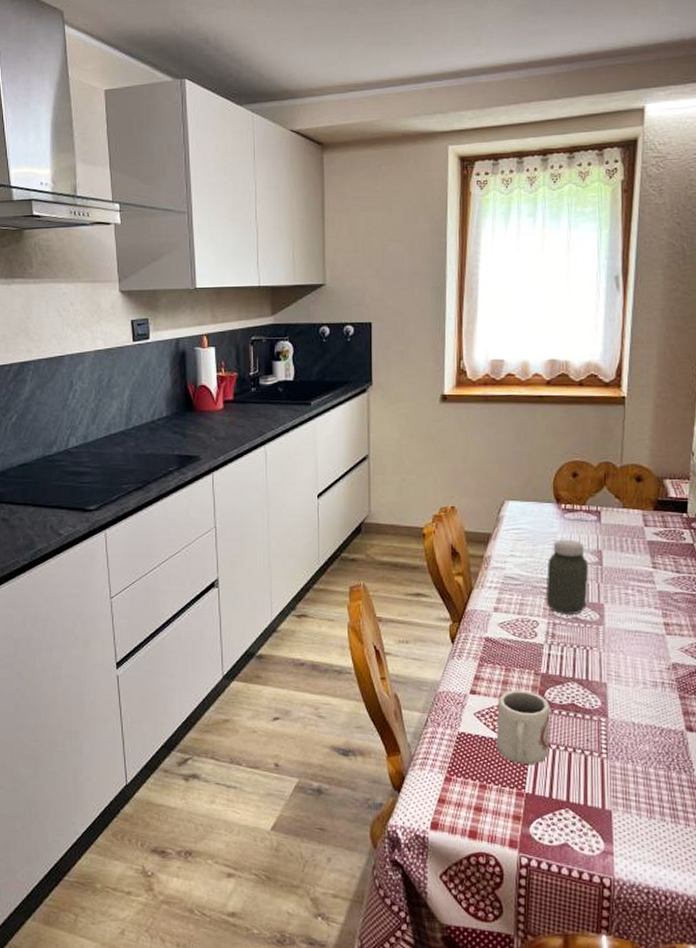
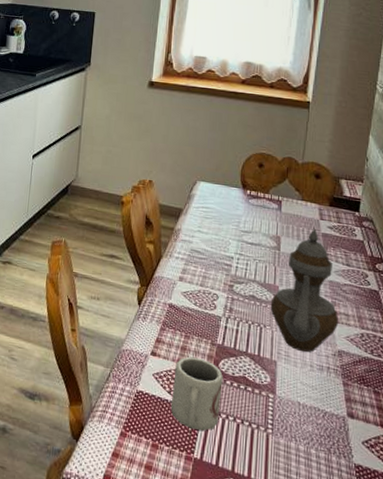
jar: present [545,539,589,614] -> none [226,222,268,293]
teapot: none [596,536,672,669] -> present [270,228,339,352]

